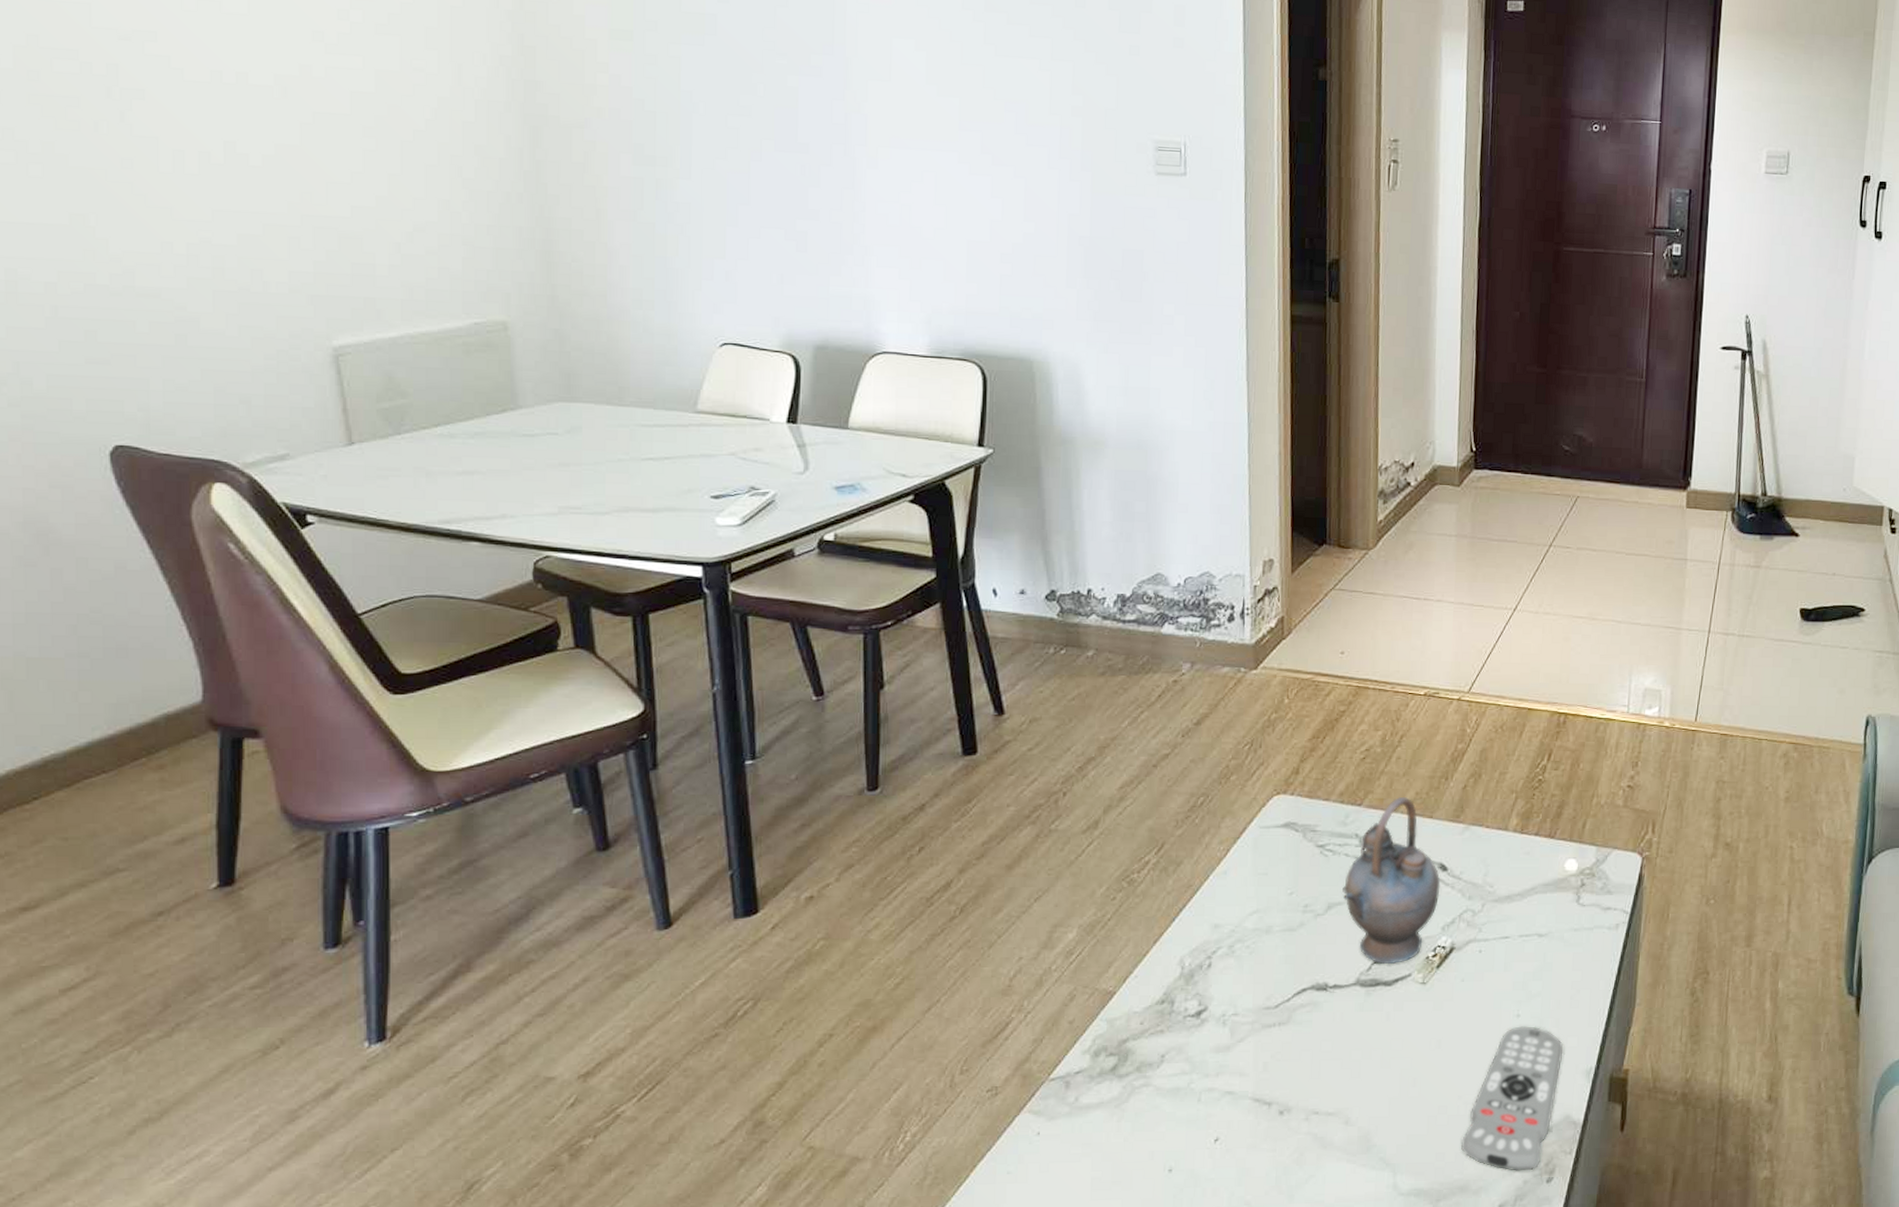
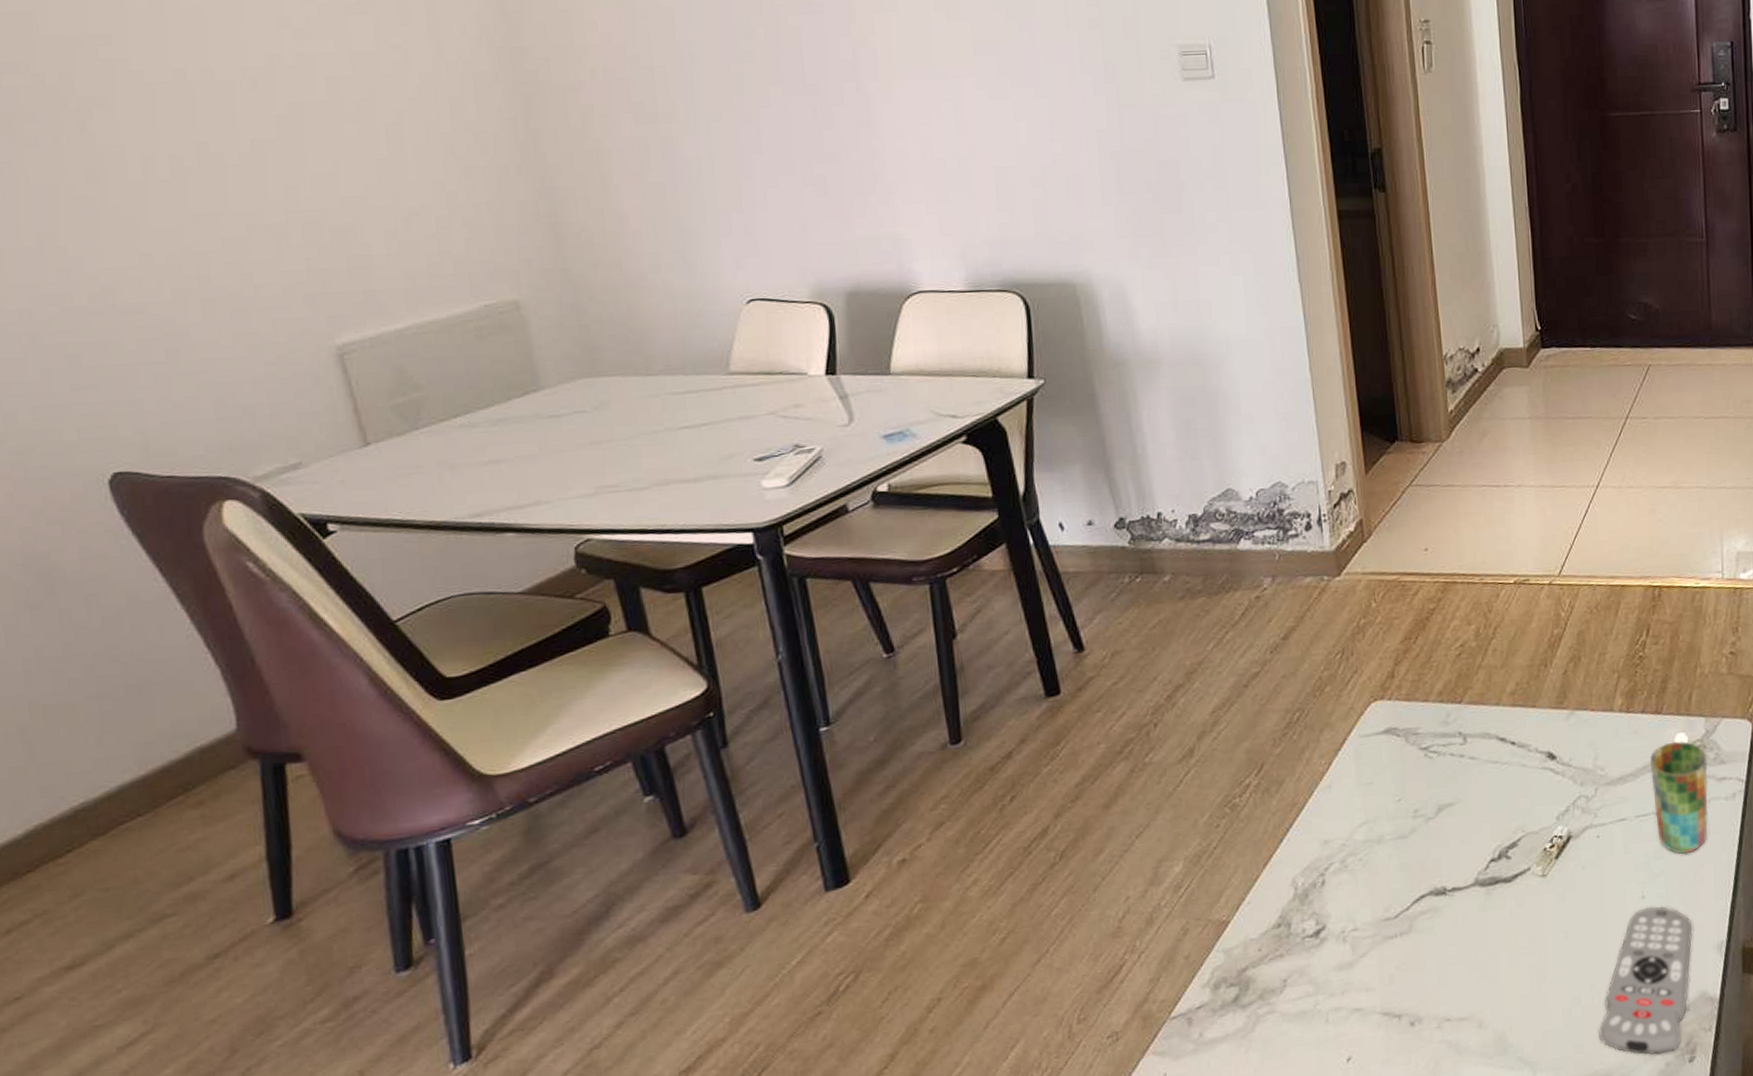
teapot: present [1342,796,1441,964] -> none [1451,689,1551,861]
cup: none [1538,867,1595,978] -> present [1649,741,1708,855]

